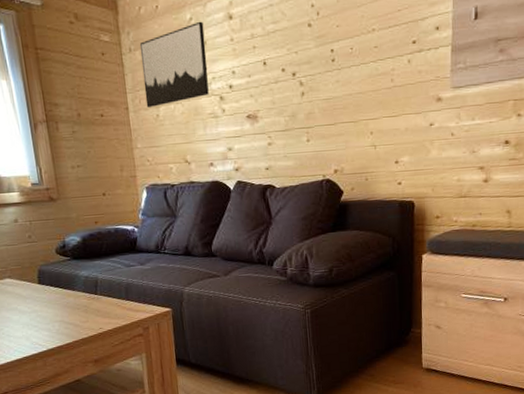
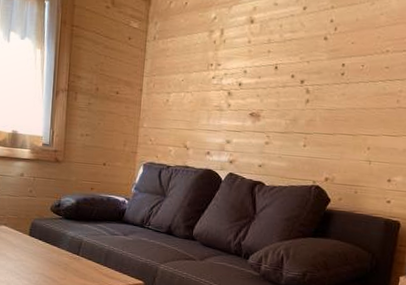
wall art: present [139,21,209,108] -> none [159,21,226,93]

